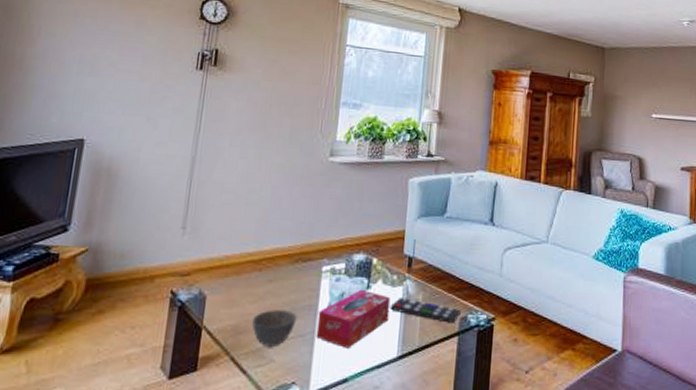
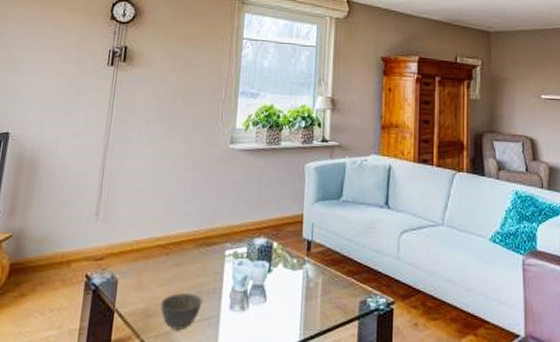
tissue box: present [316,289,391,348] -> none [221,273,291,332]
remote control: present [390,298,461,323] -> none [291,281,360,307]

